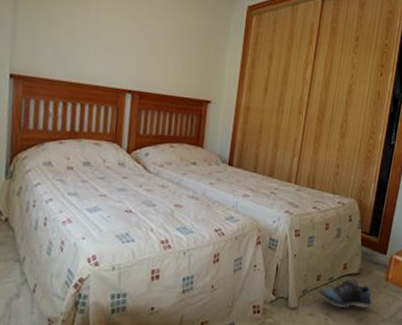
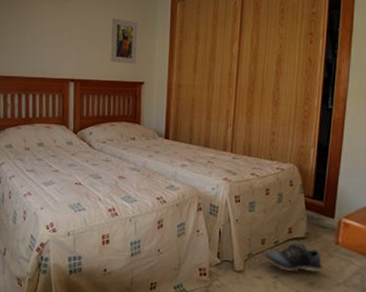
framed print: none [175,24,209,80] -> present [111,18,138,64]

